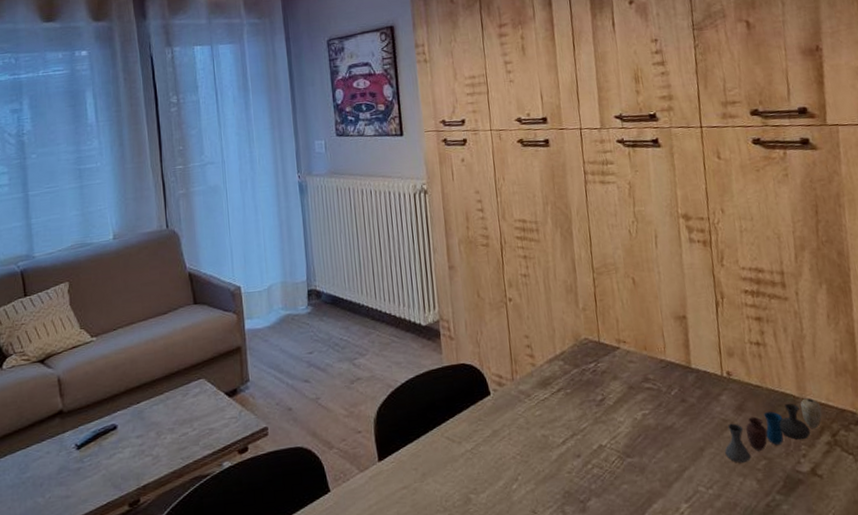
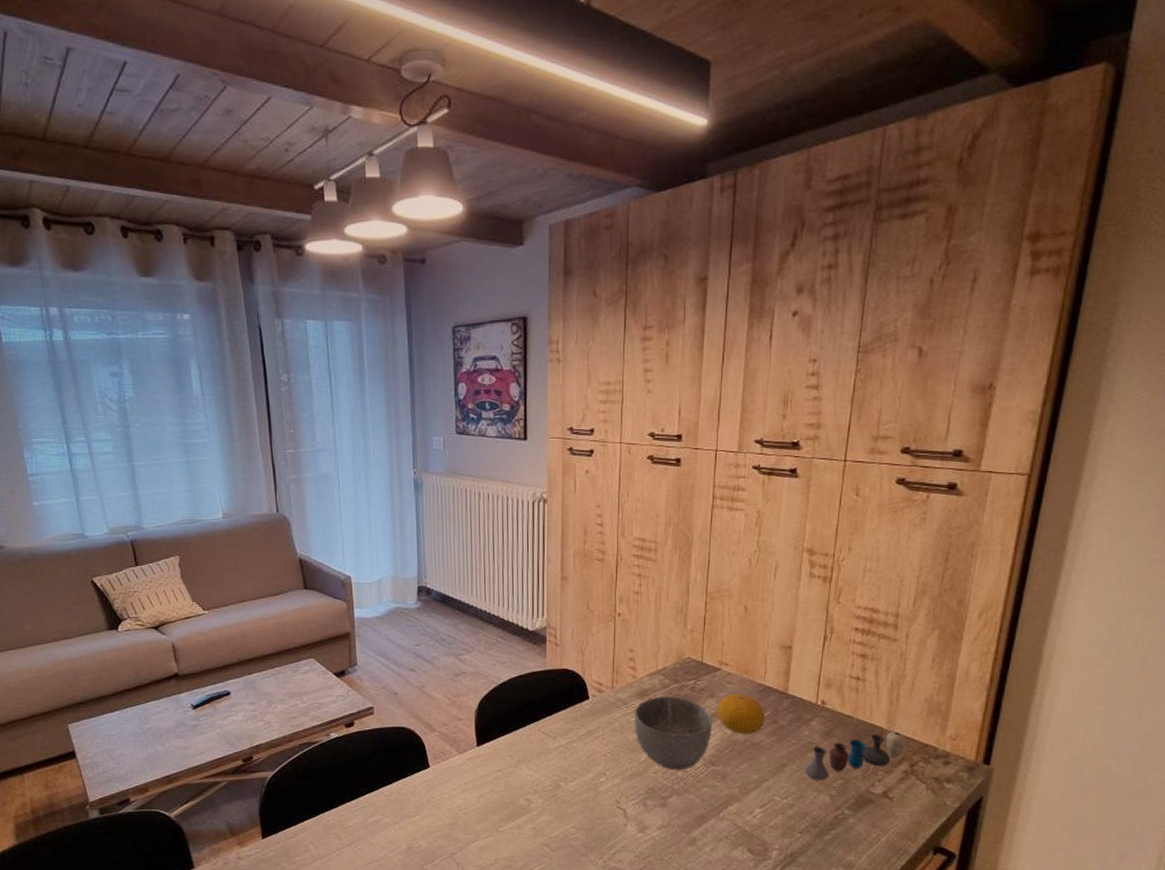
bowl: none [539,382,622,468] -> present [634,696,713,771]
fruit: none [623,373,674,418] -> present [718,694,766,734]

